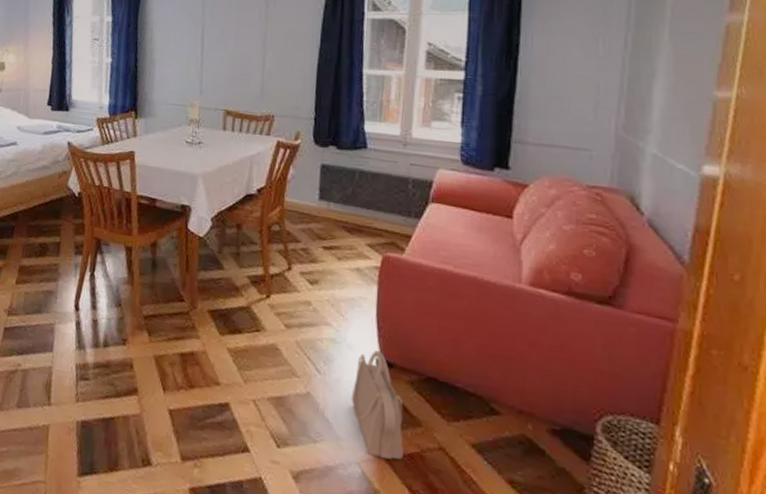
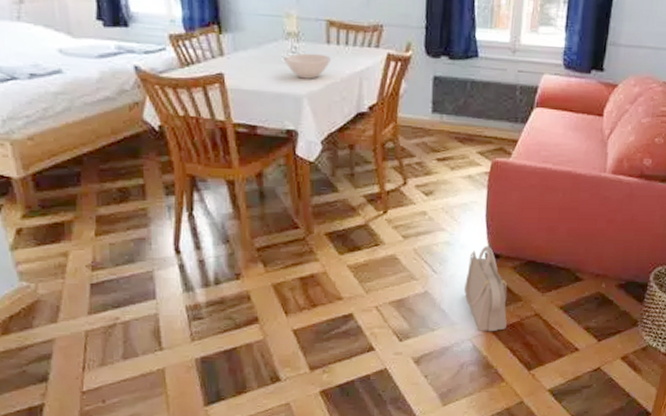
bowl: none [184,138,226,161] -> present [283,53,332,79]

